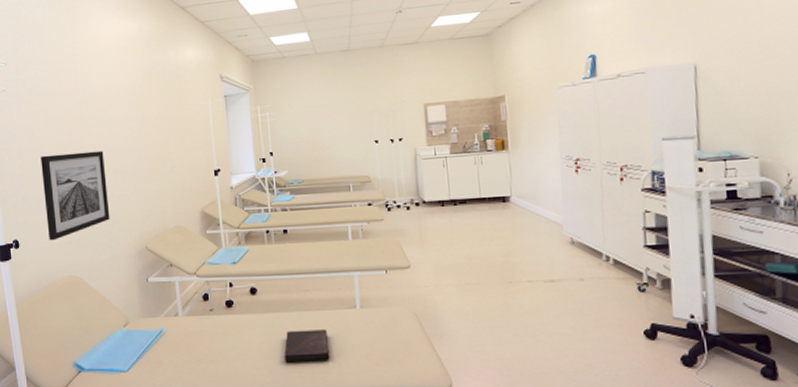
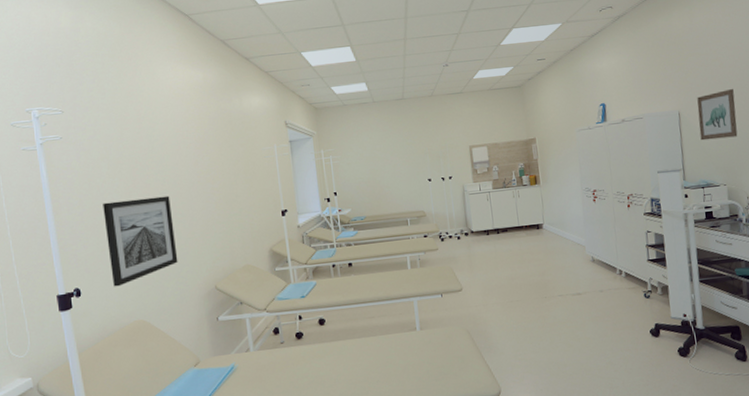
book: present [284,329,330,362] -> none [352,352,394,386]
wall art: none [721,35,778,102] -> present [697,88,738,141]

